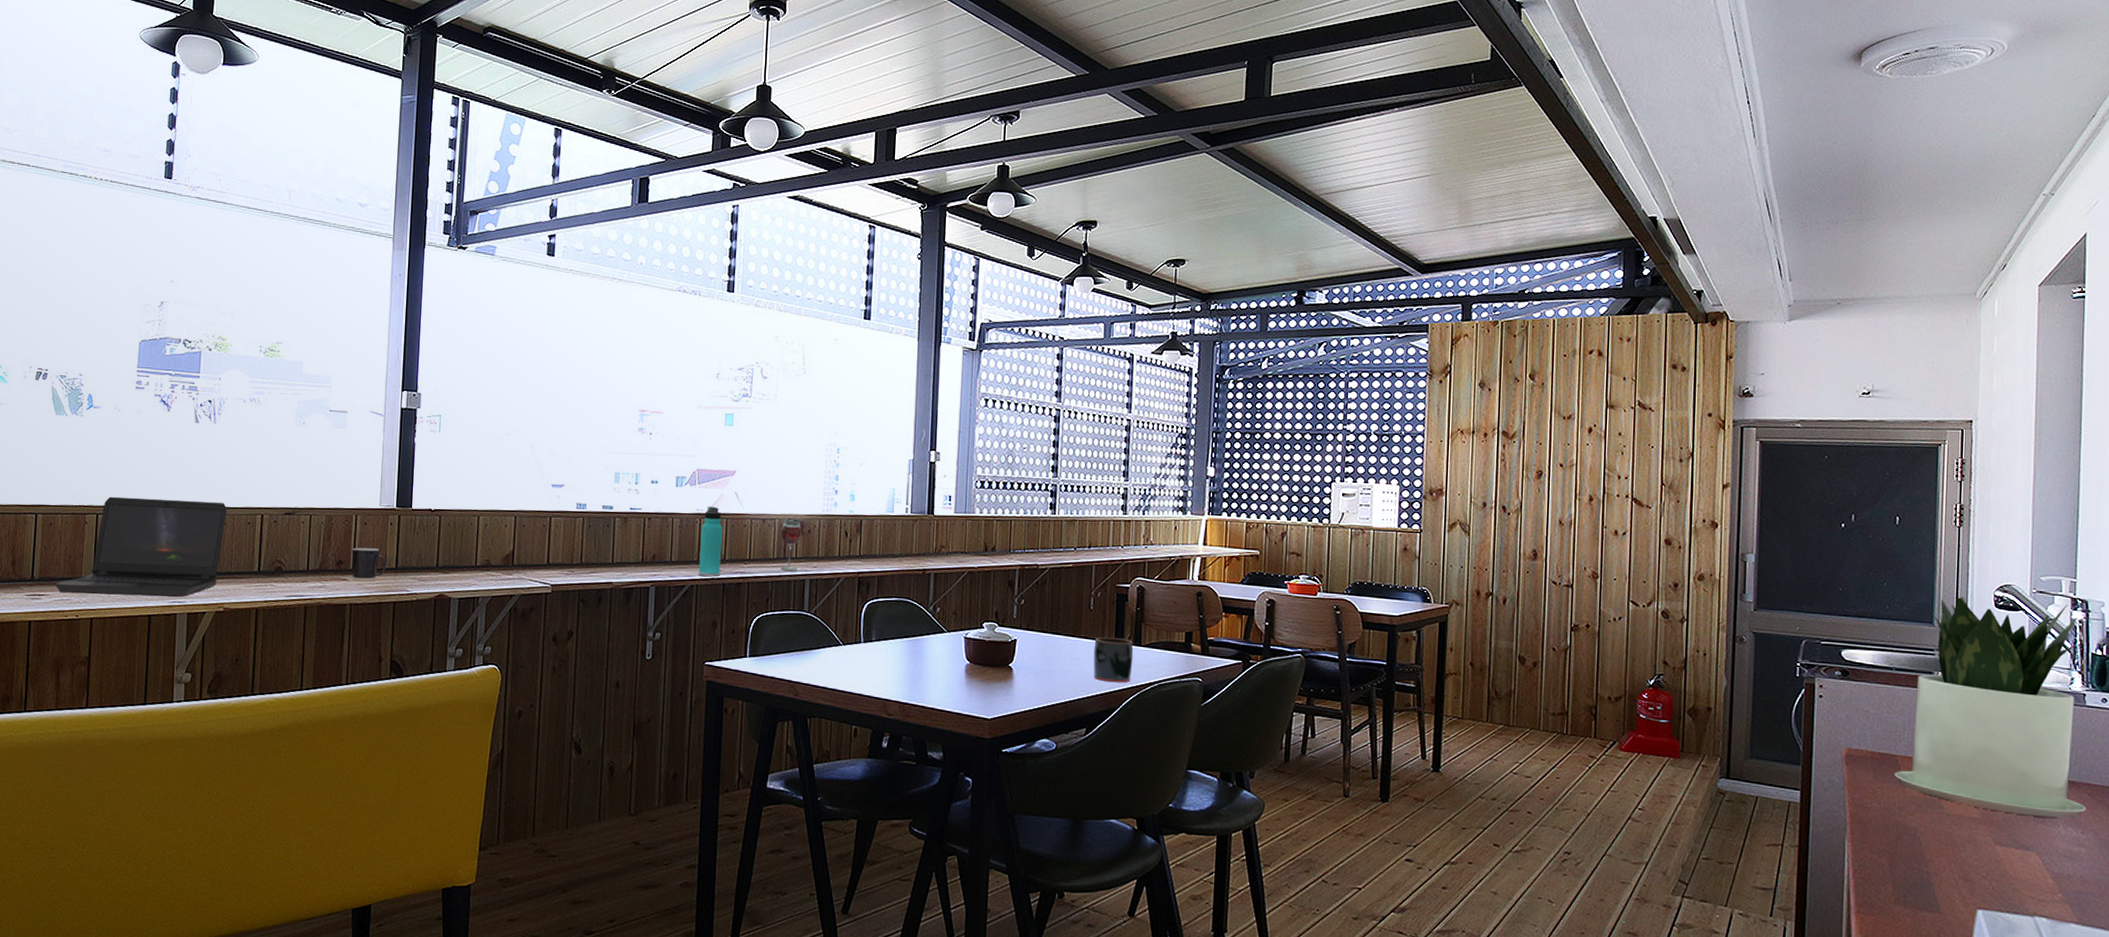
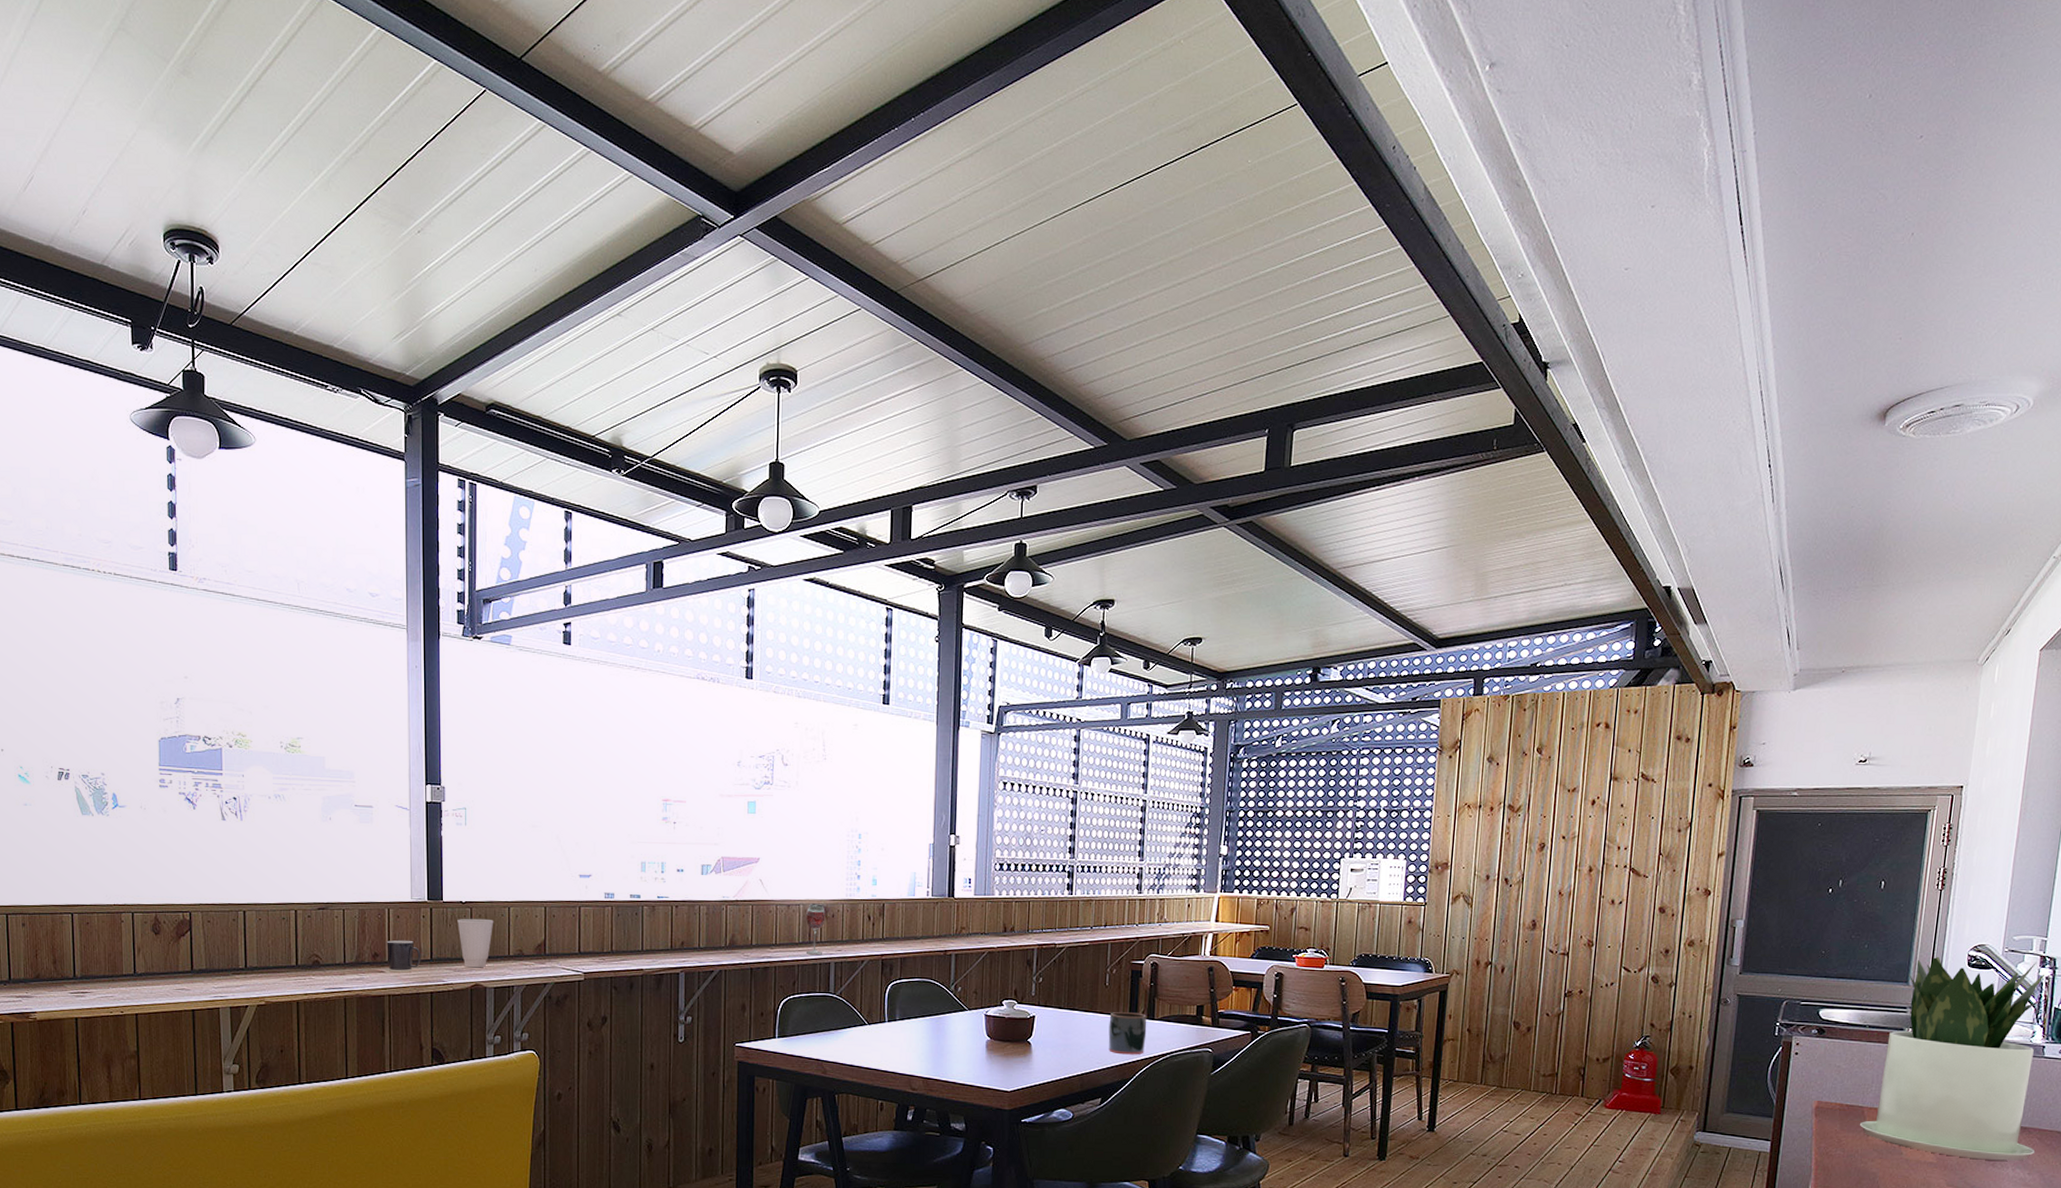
laptop computer: present [55,496,227,597] -> none [98,895,261,992]
cup: none [425,526,463,578] -> present [457,918,494,968]
thermos bottle: present [699,506,723,577] -> none [727,893,749,962]

